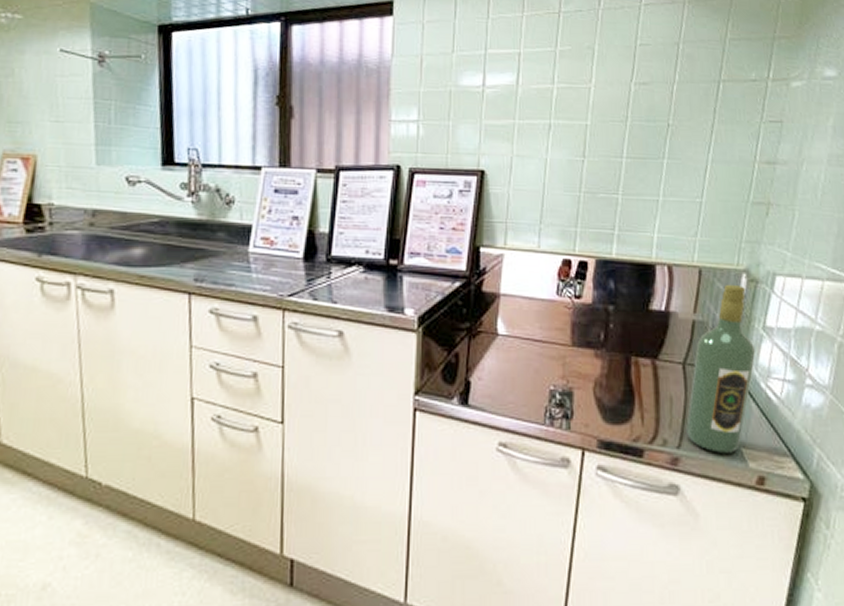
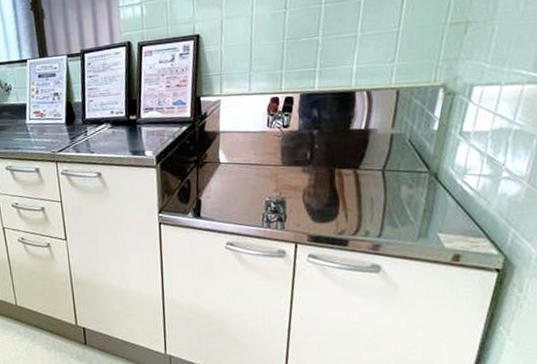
wine bottle: present [686,284,756,453] -> none [386,99,453,239]

